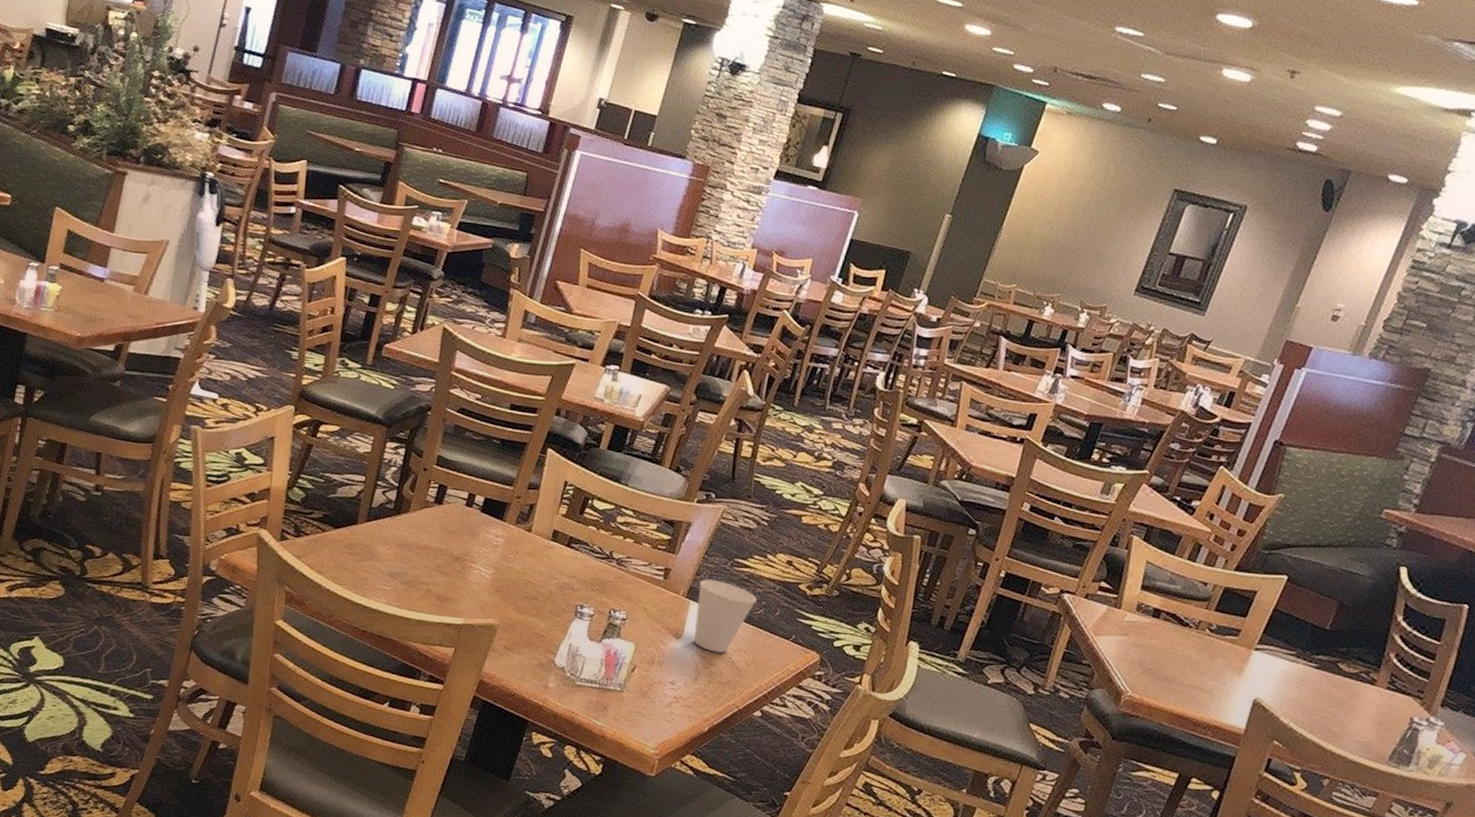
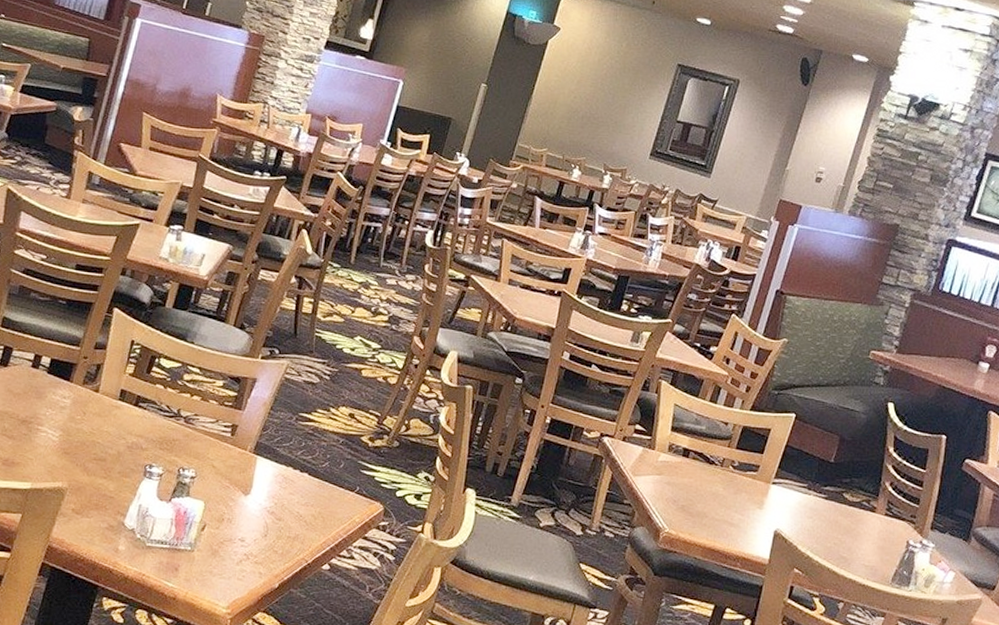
cup: present [694,579,757,653] -> none [262,434,321,508]

